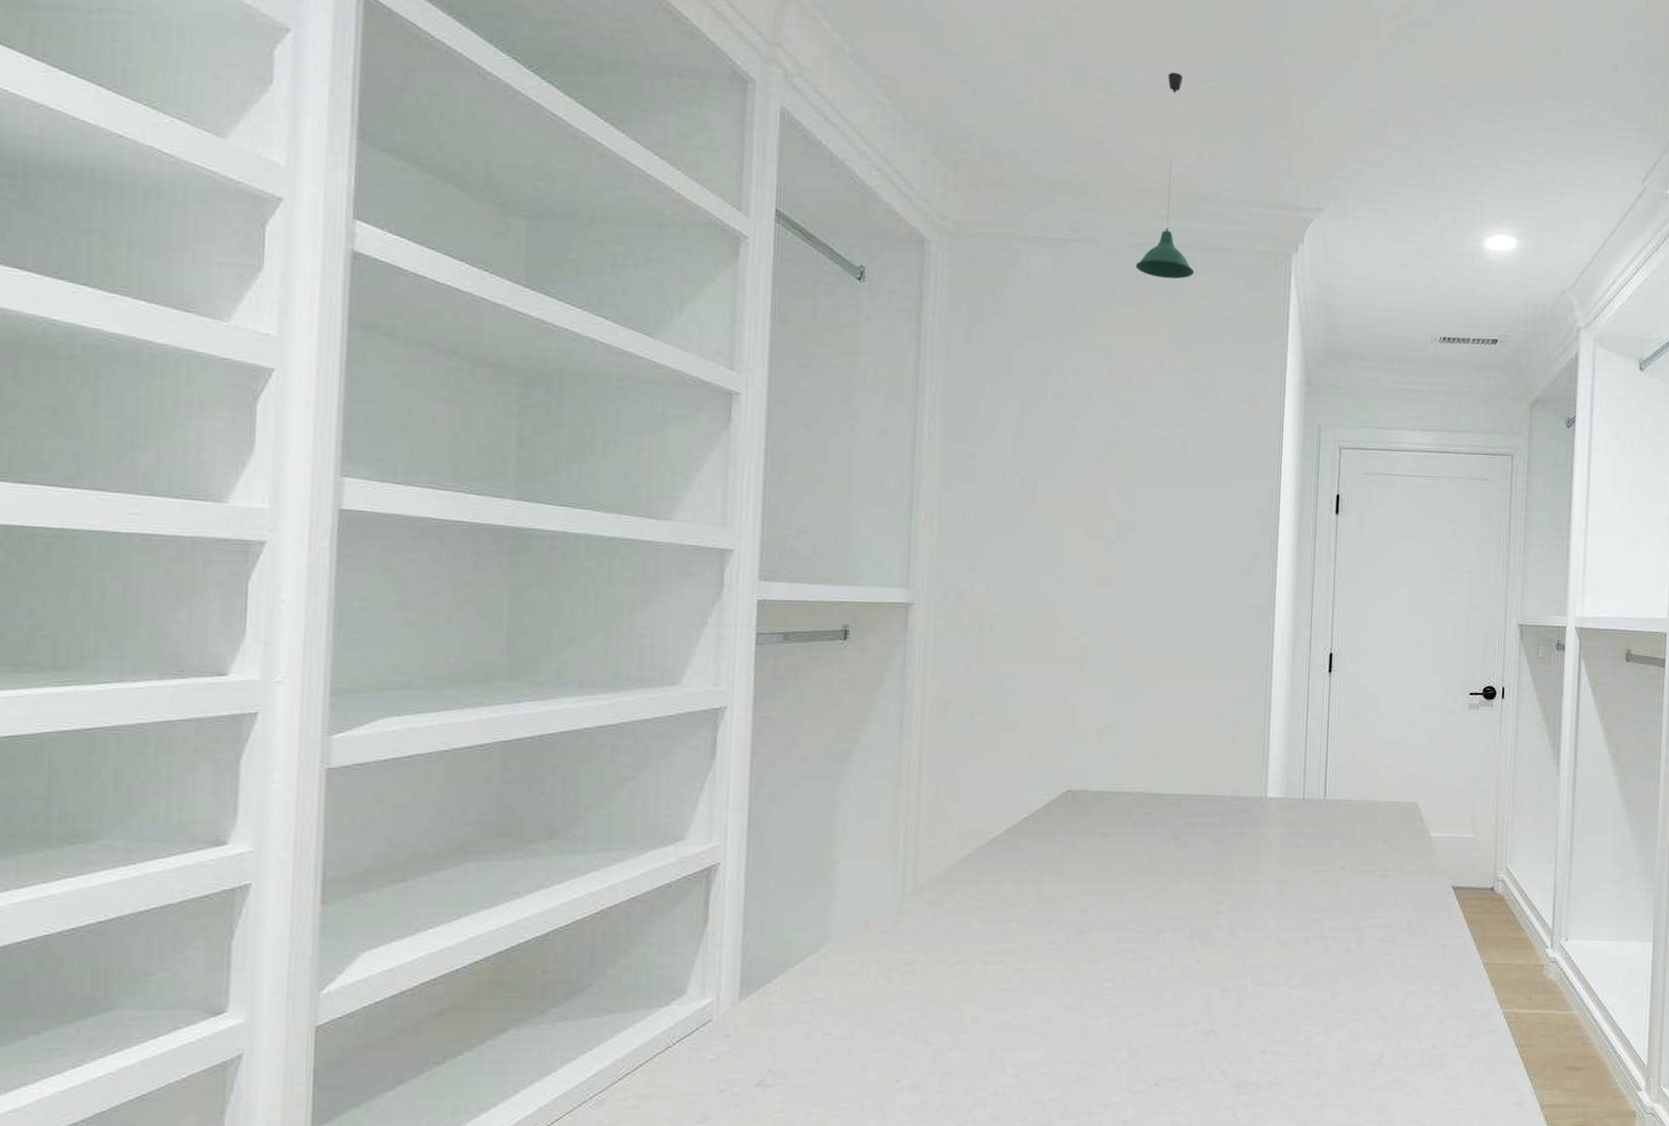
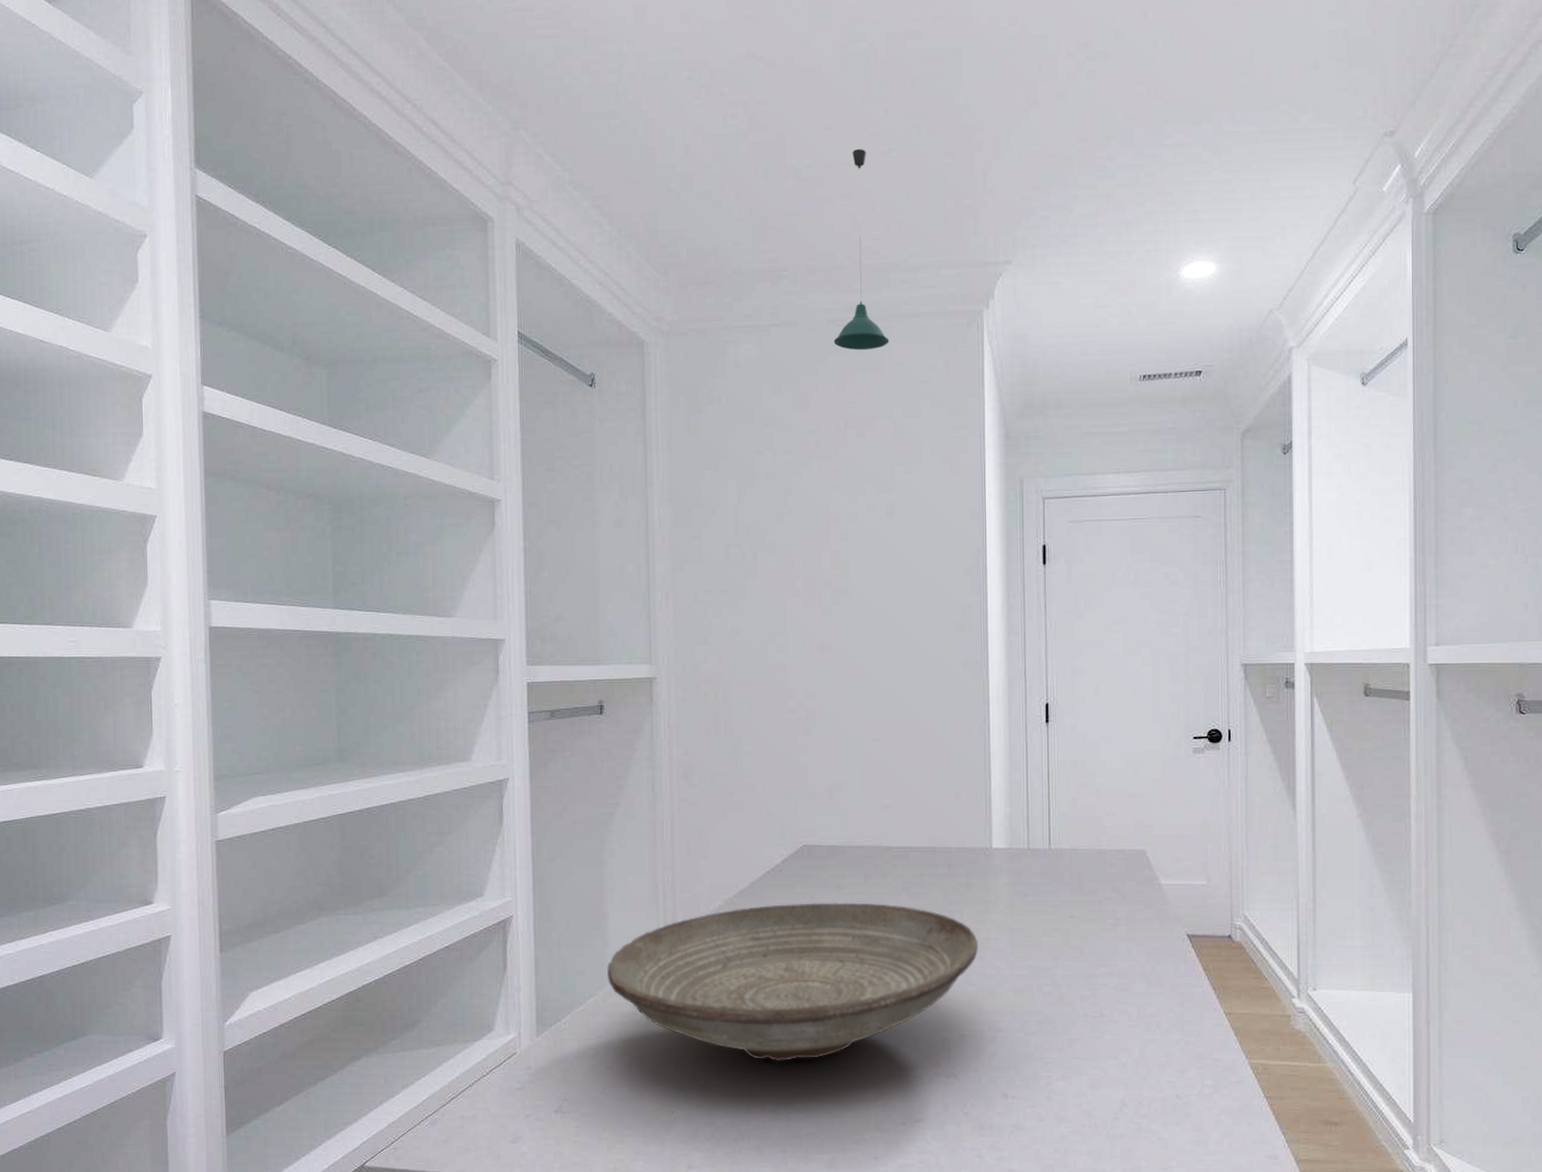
decorative bowl: none [831,851,1247,1023] -> present [607,902,979,1062]

